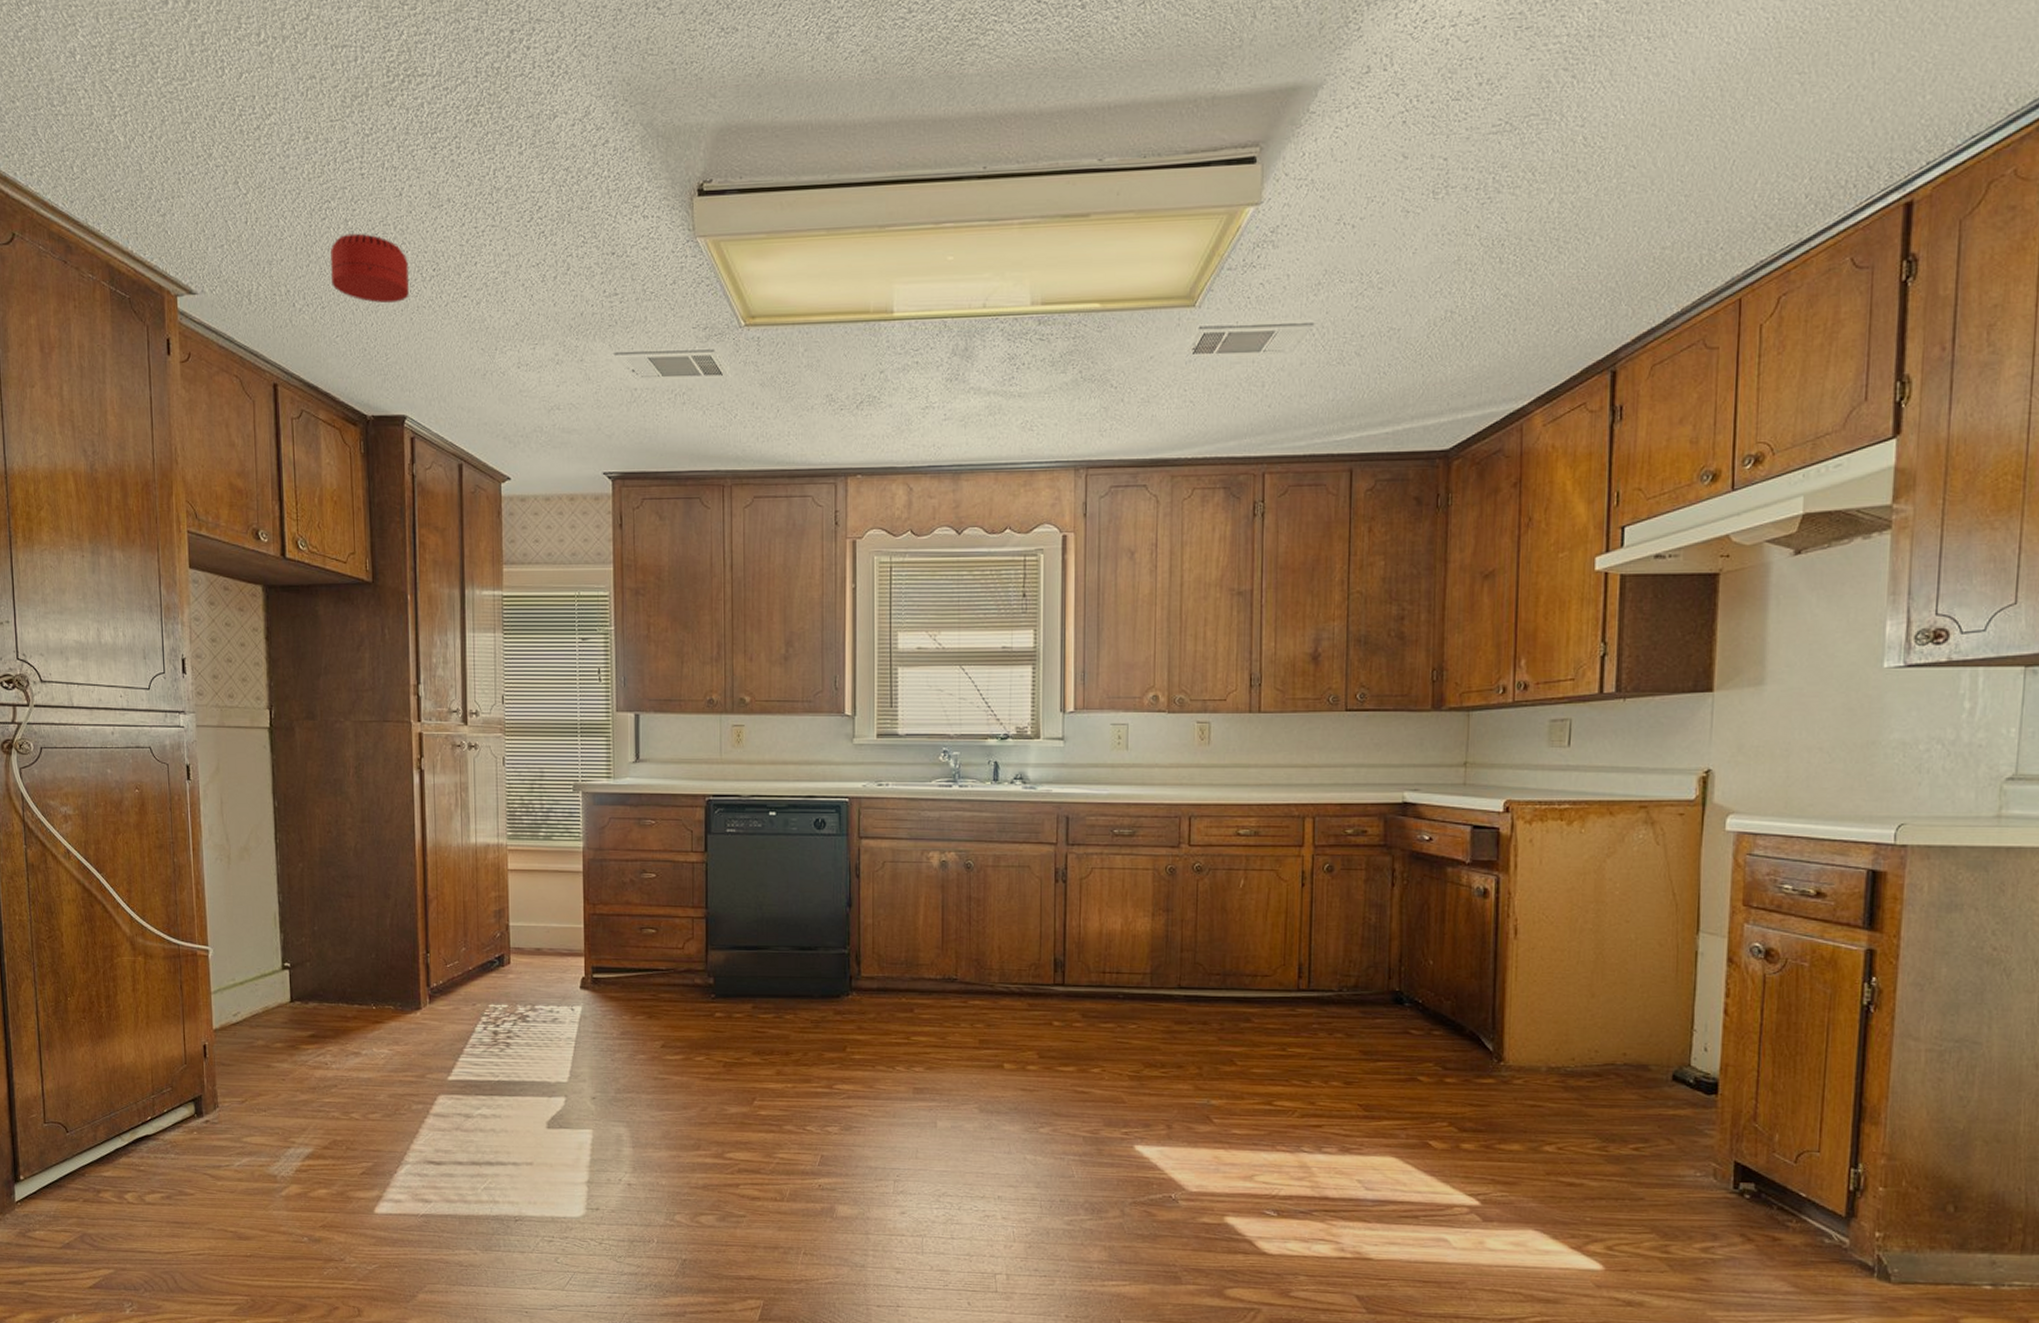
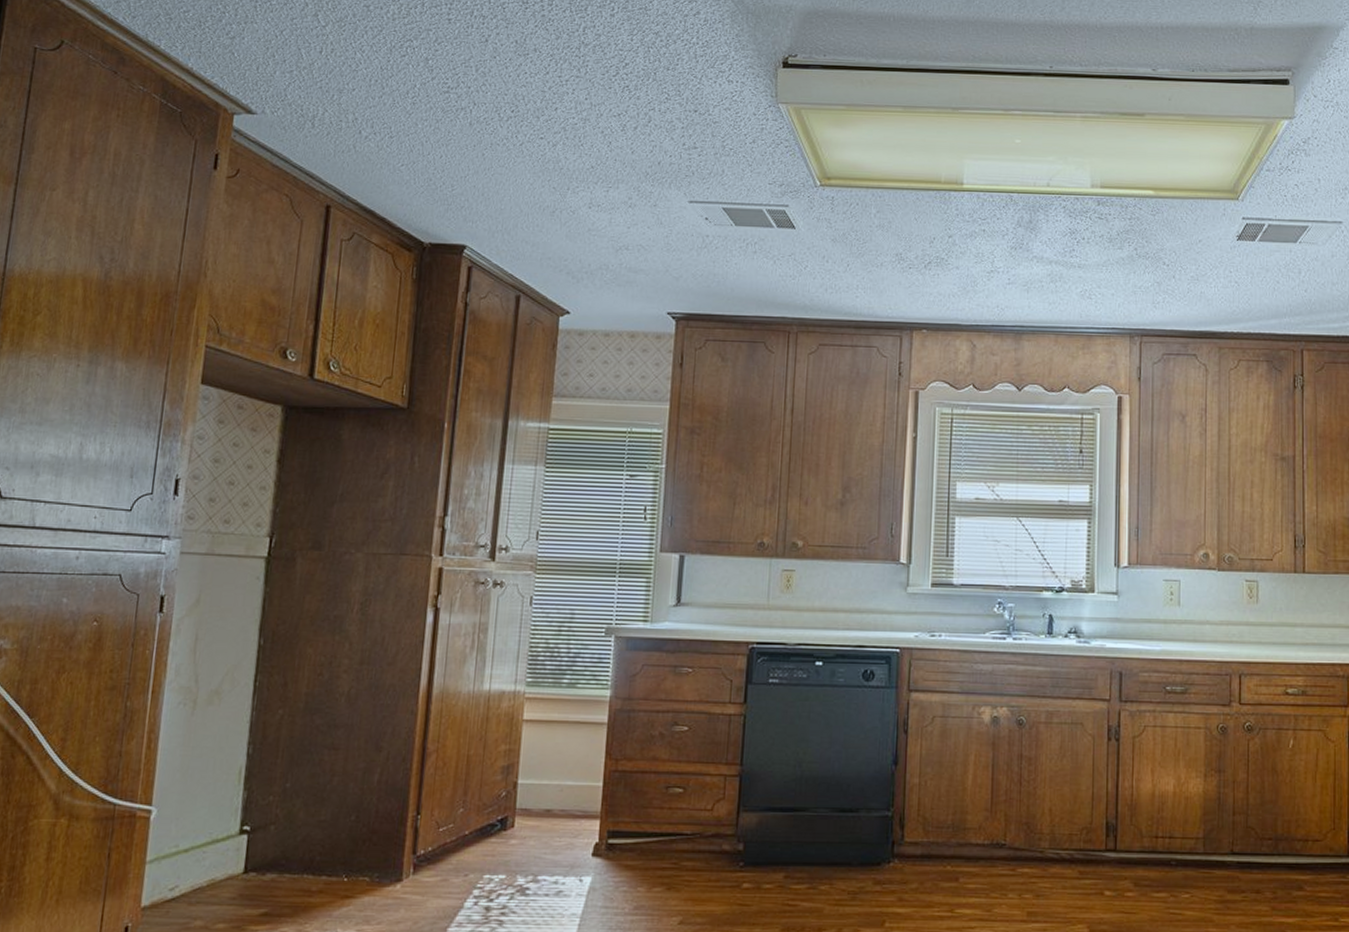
smoke detector: present [331,233,409,304] -> none [403,71,487,139]

